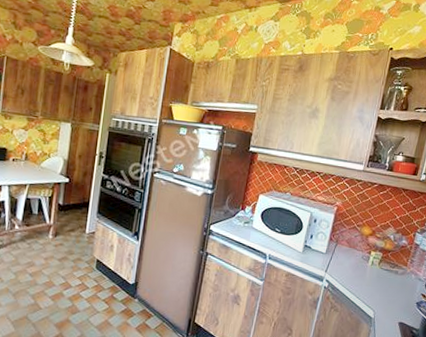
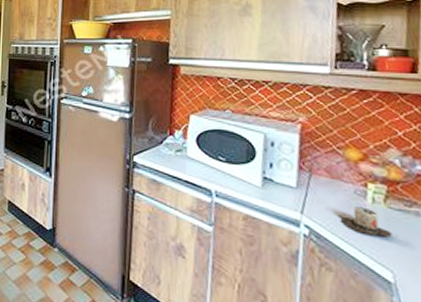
mug: none [348,267,379,288] -> present [337,206,392,238]

